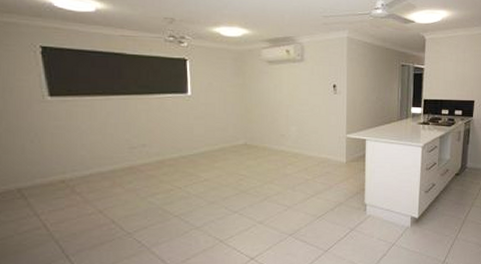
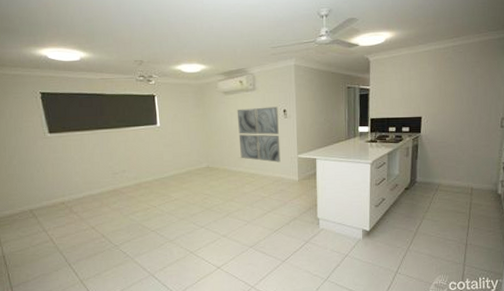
wall art: none [281,80,328,142] -> present [237,106,281,162]

